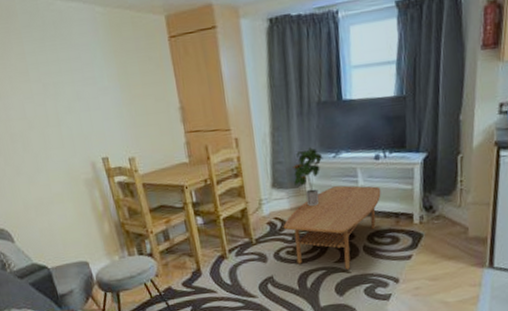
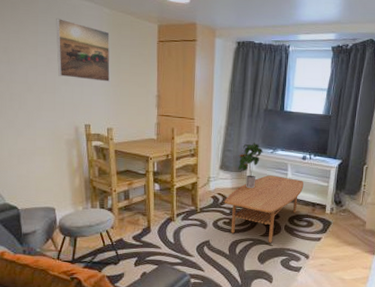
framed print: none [42,30,120,104] -> present [56,18,110,82]

